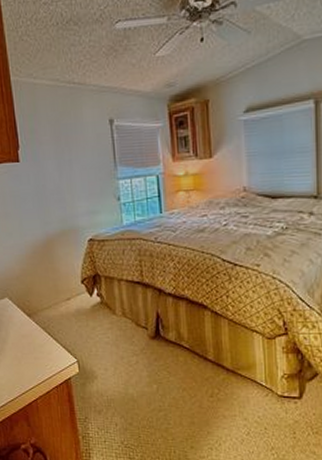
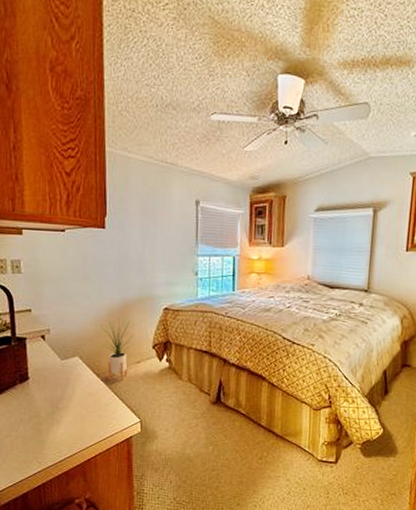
house plant: none [26,253,61,320] -> present [101,317,134,381]

